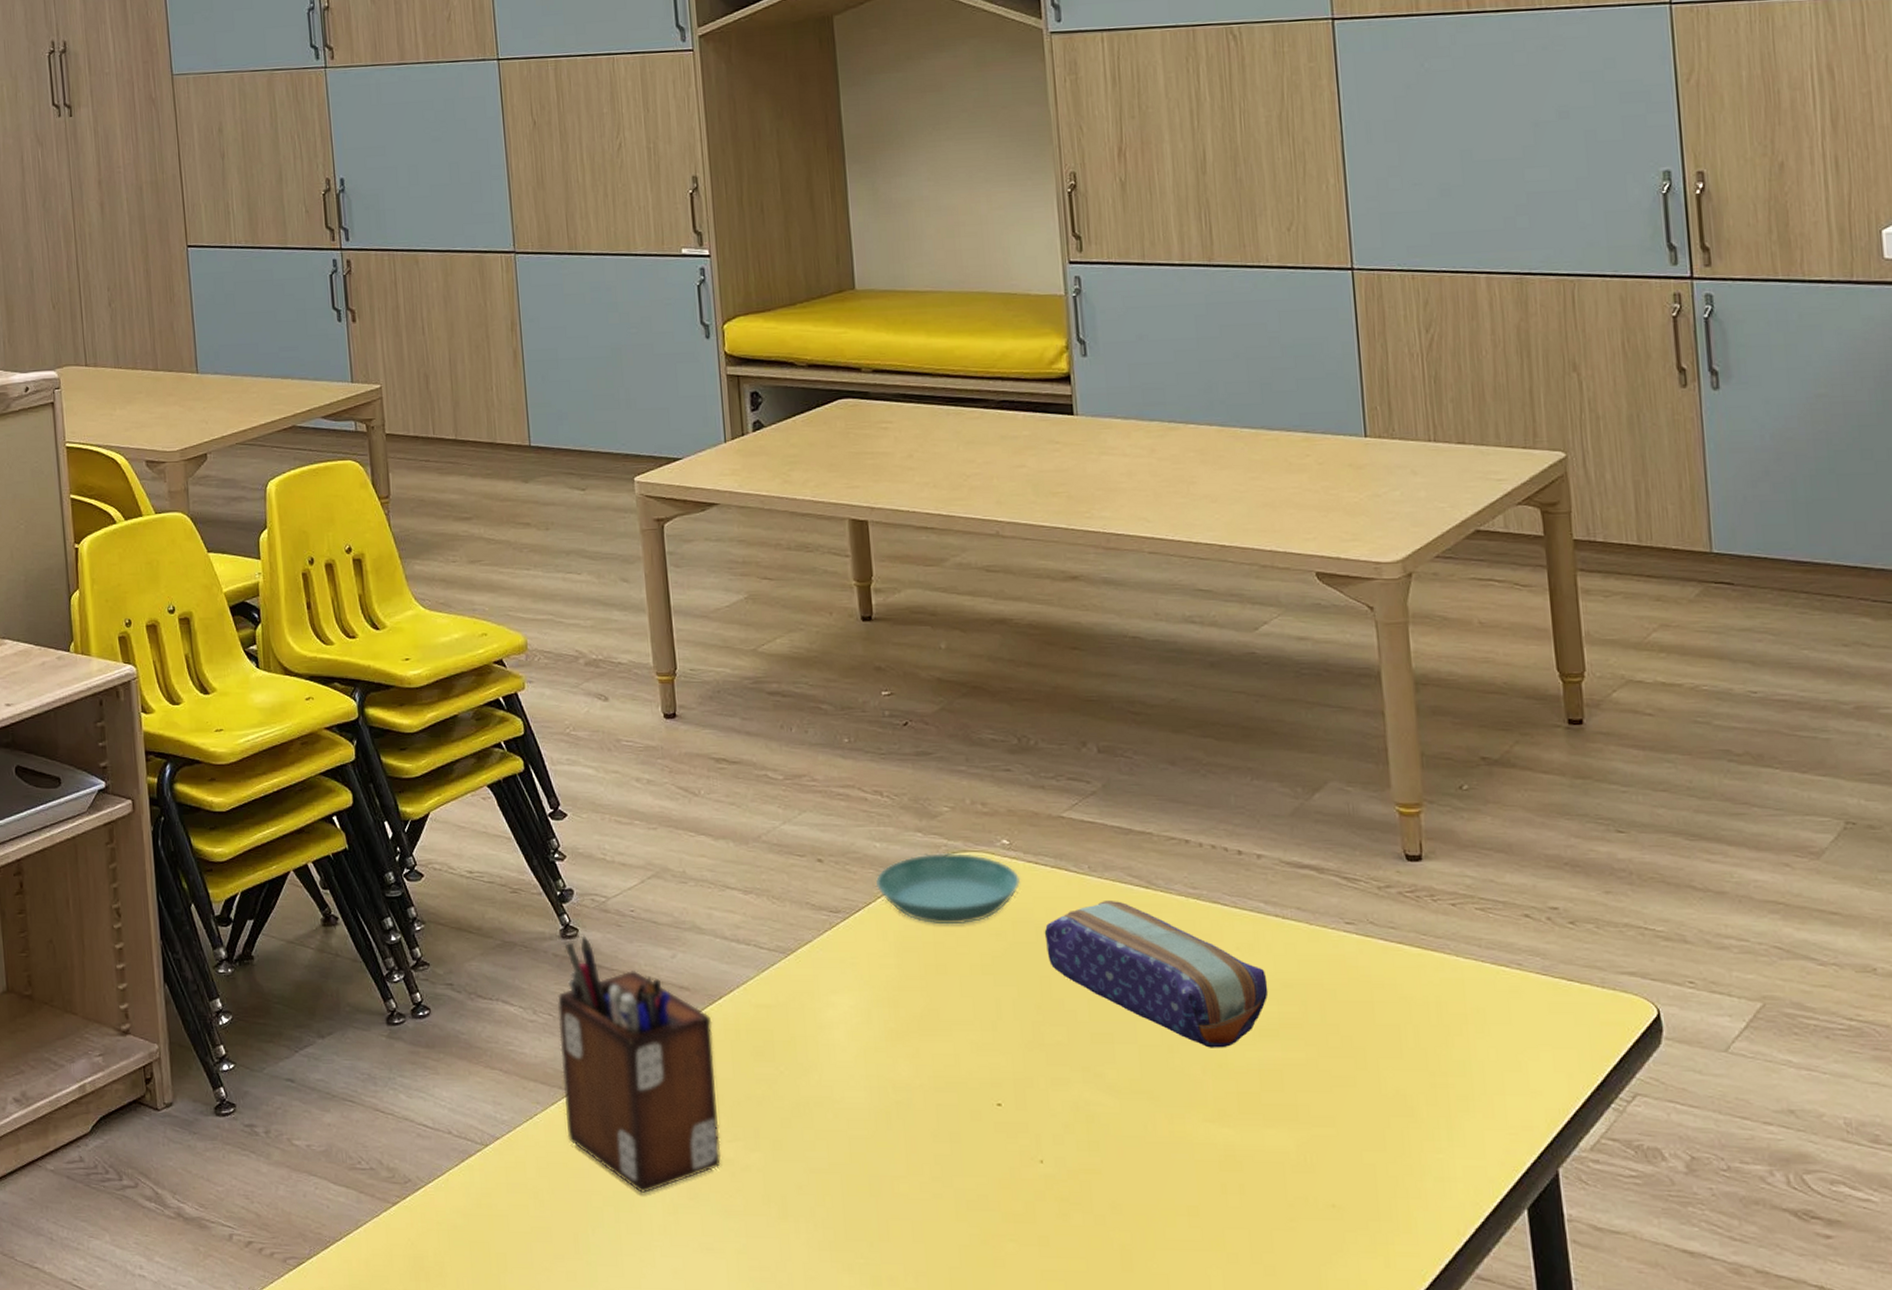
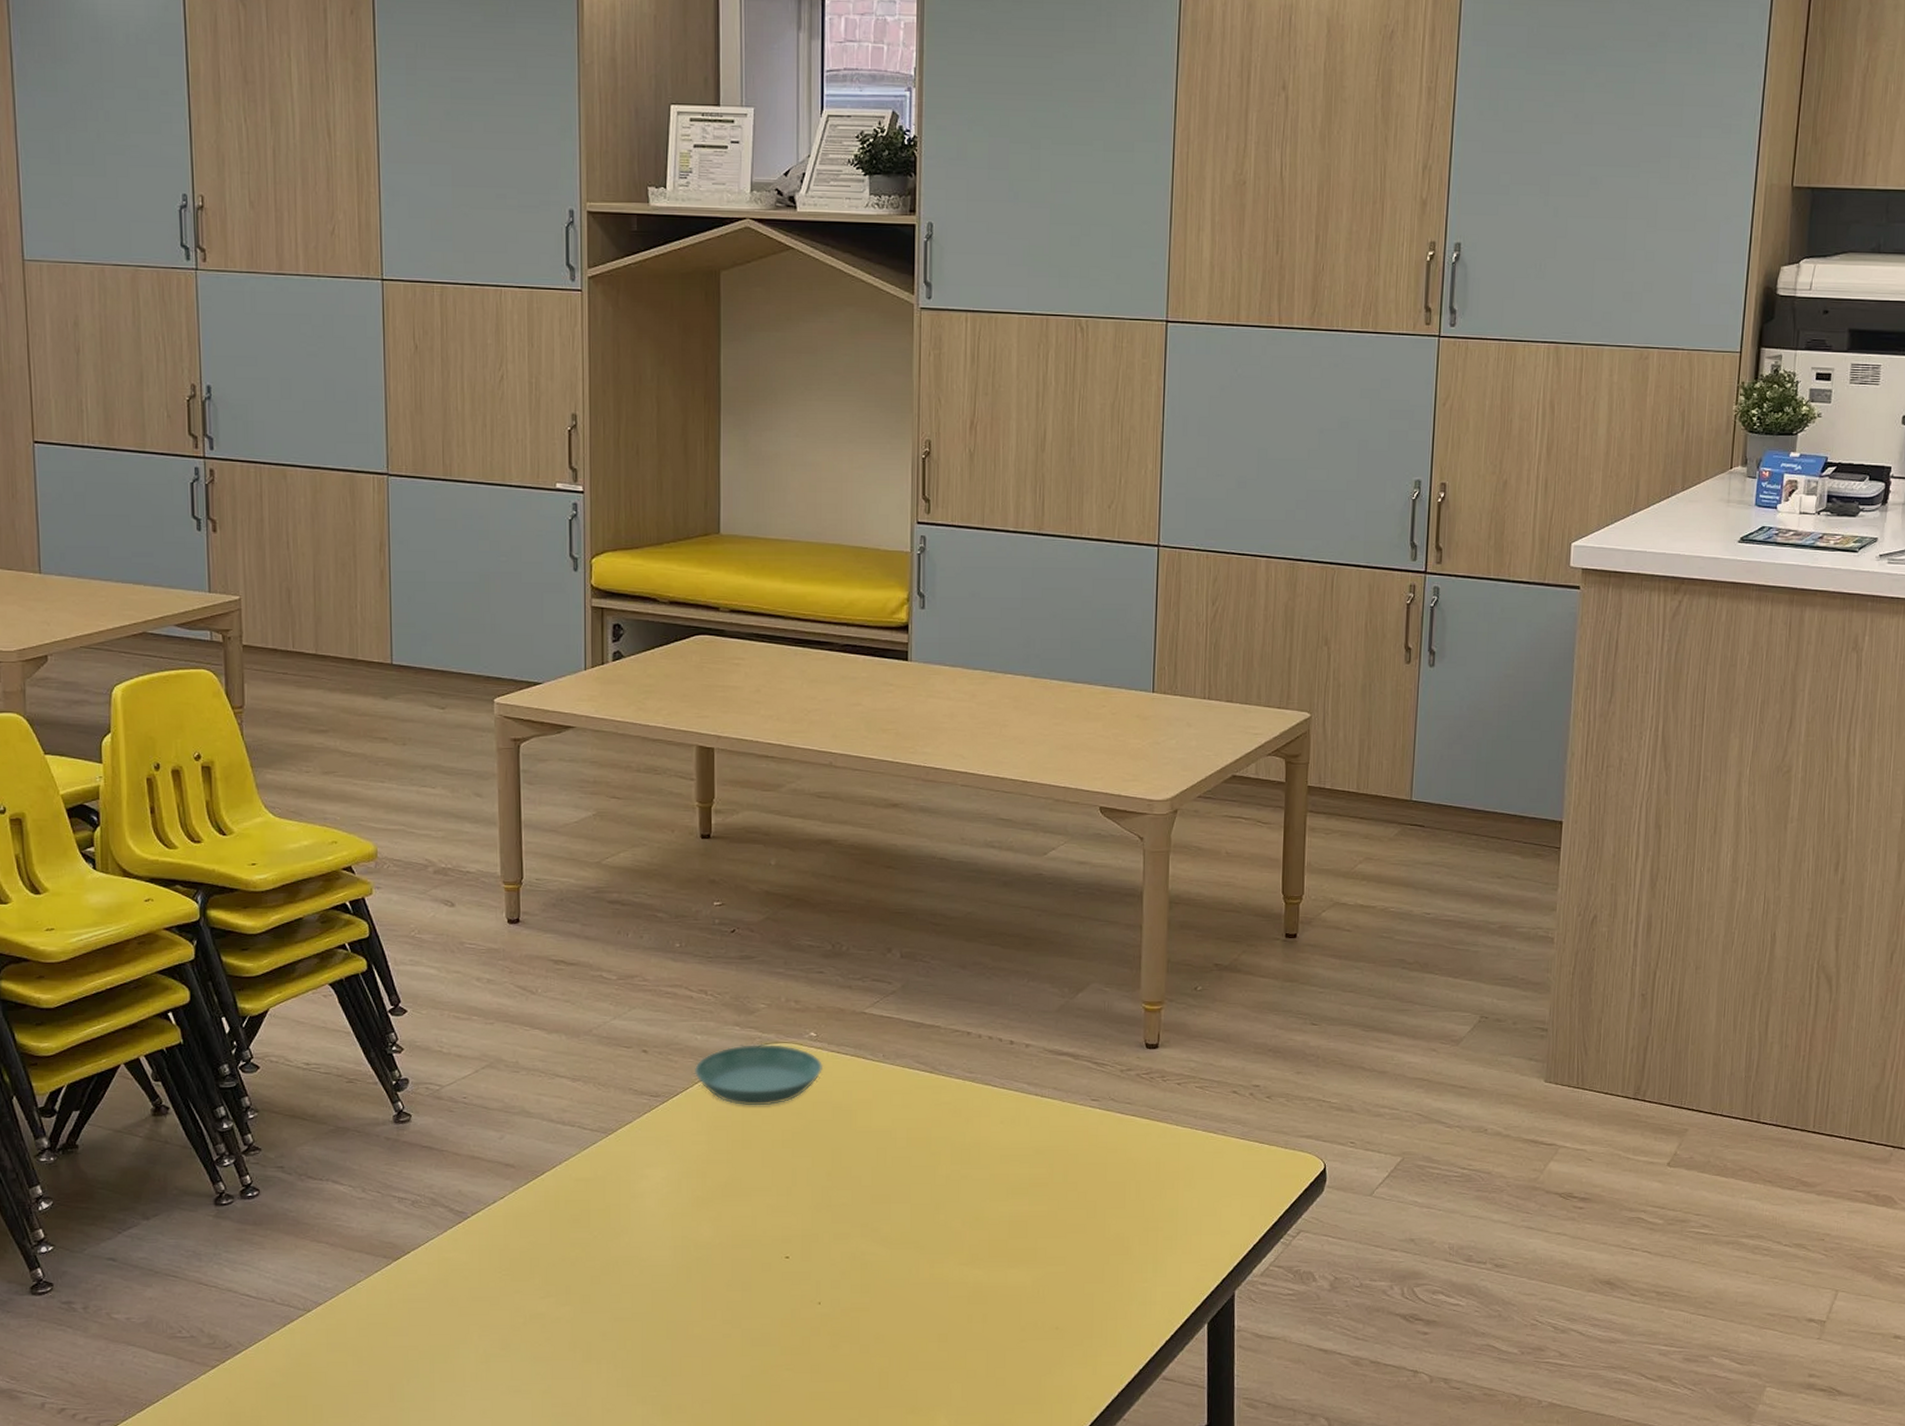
desk organizer: present [557,935,722,1194] -> none [386,1120,534,1347]
pencil case: present [1044,901,1269,1048] -> none [840,1084,1023,1205]

